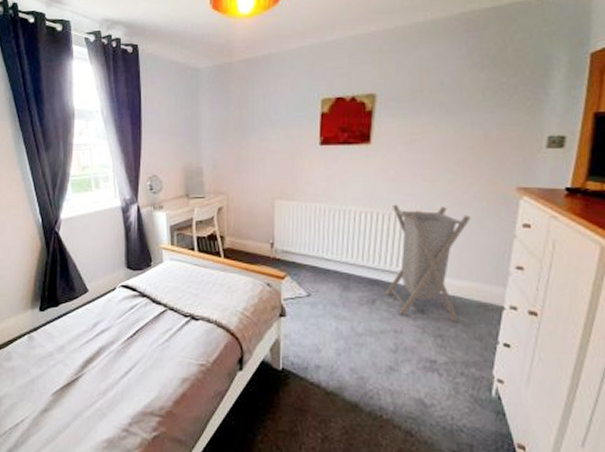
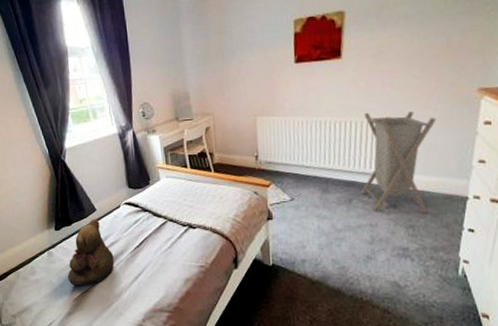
teddy bear: none [48,301,103,379] -> present [68,219,114,287]

